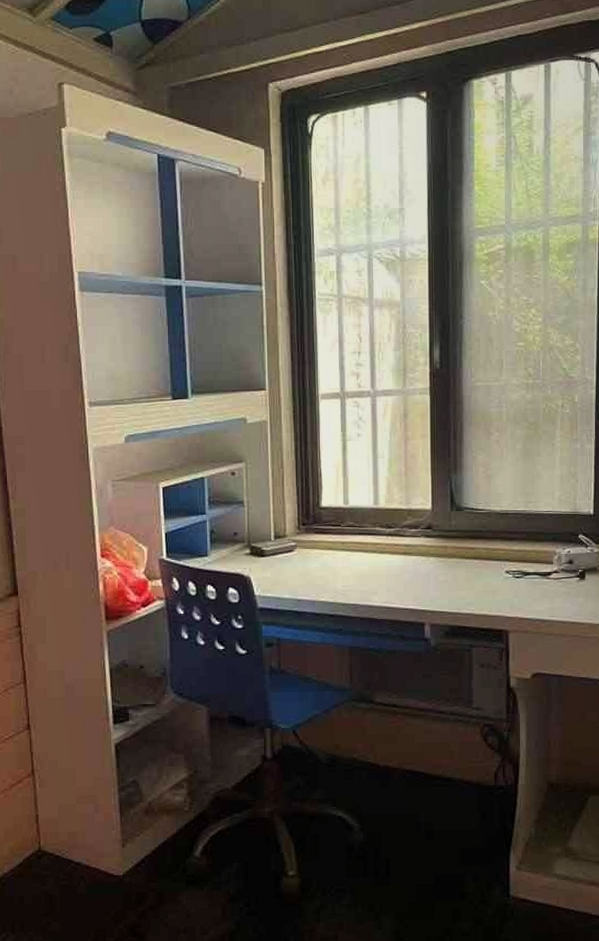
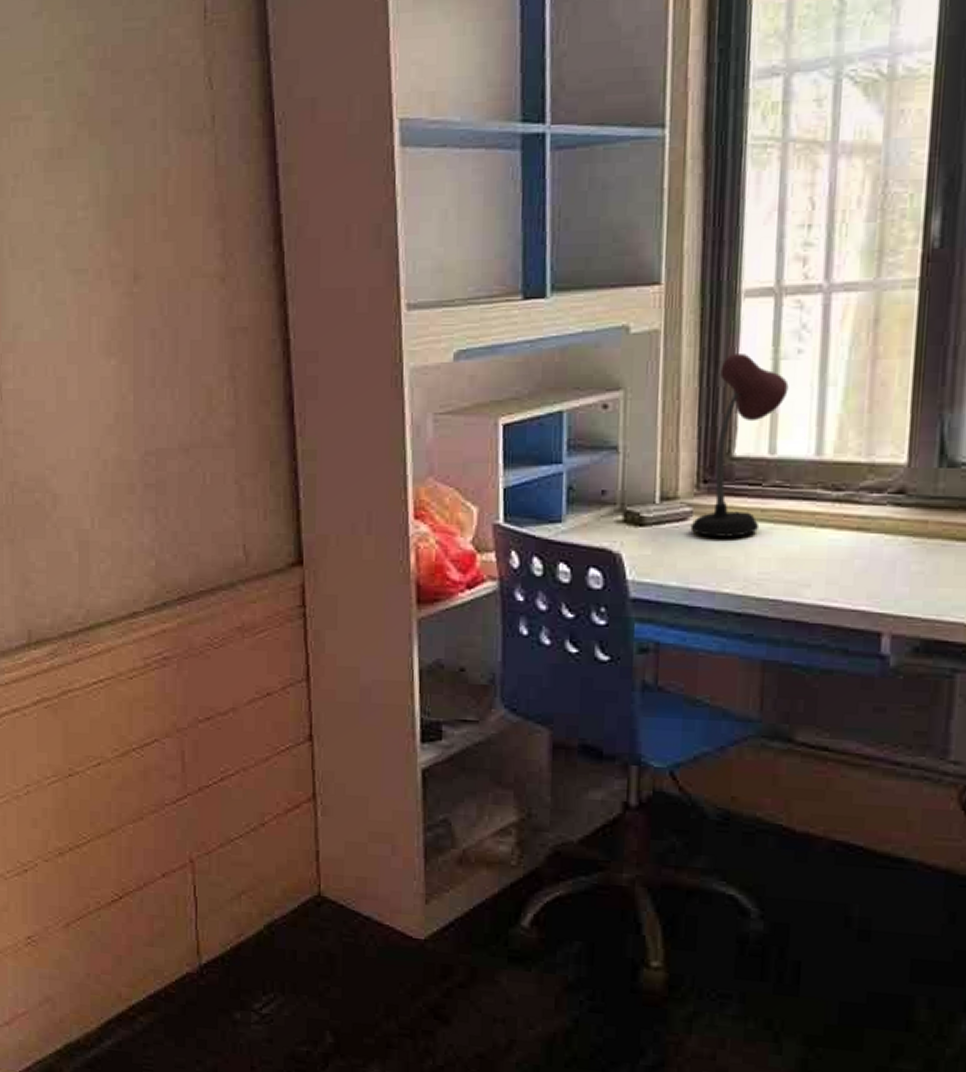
desk lamp: none [296,437,353,562] -> present [690,354,789,537]

